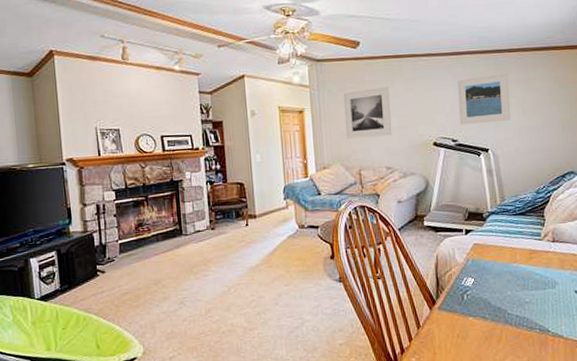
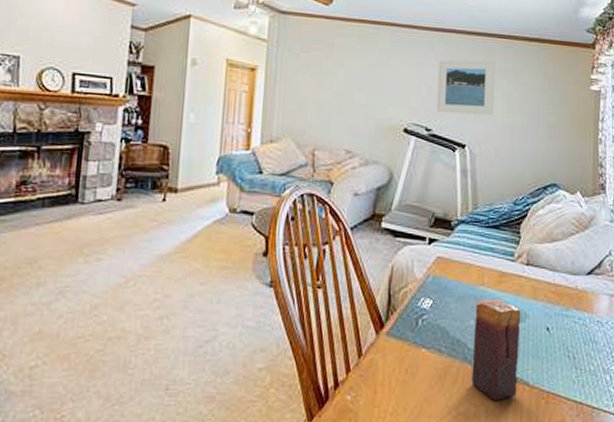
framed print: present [343,86,392,139] -> none [303,54,361,113]
candle: none [511,271,553,352] -> present [472,298,521,401]

